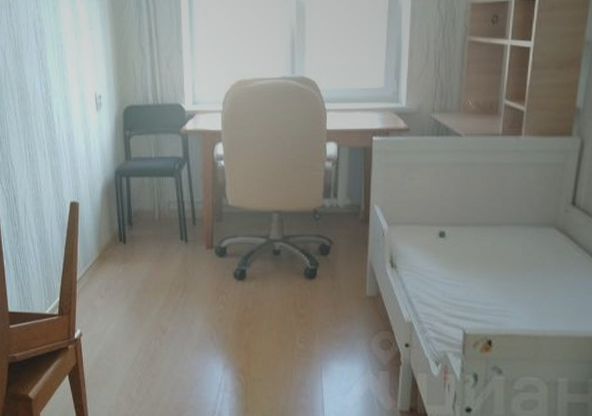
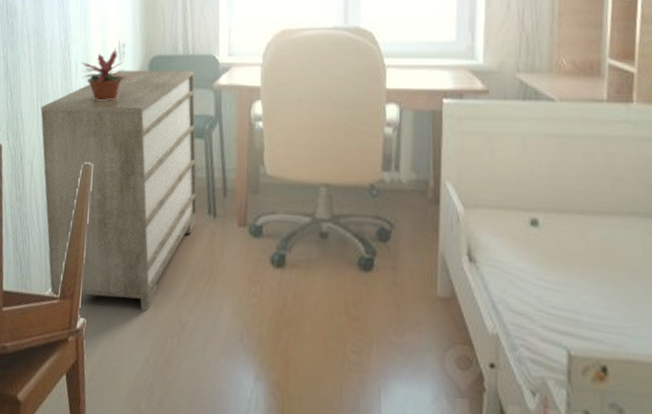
dresser: none [29,118,172,321] -> present [40,70,198,311]
potted plant: none [62,99,112,147] -> present [81,48,136,101]

